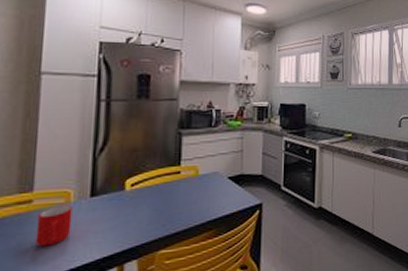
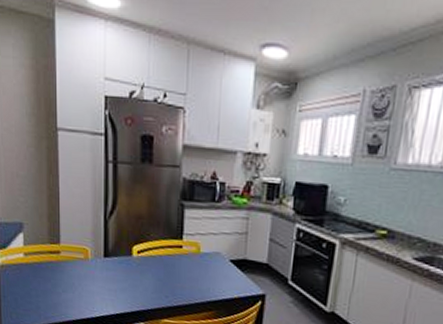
cup: present [35,205,73,247] -> none [64,260,90,294]

